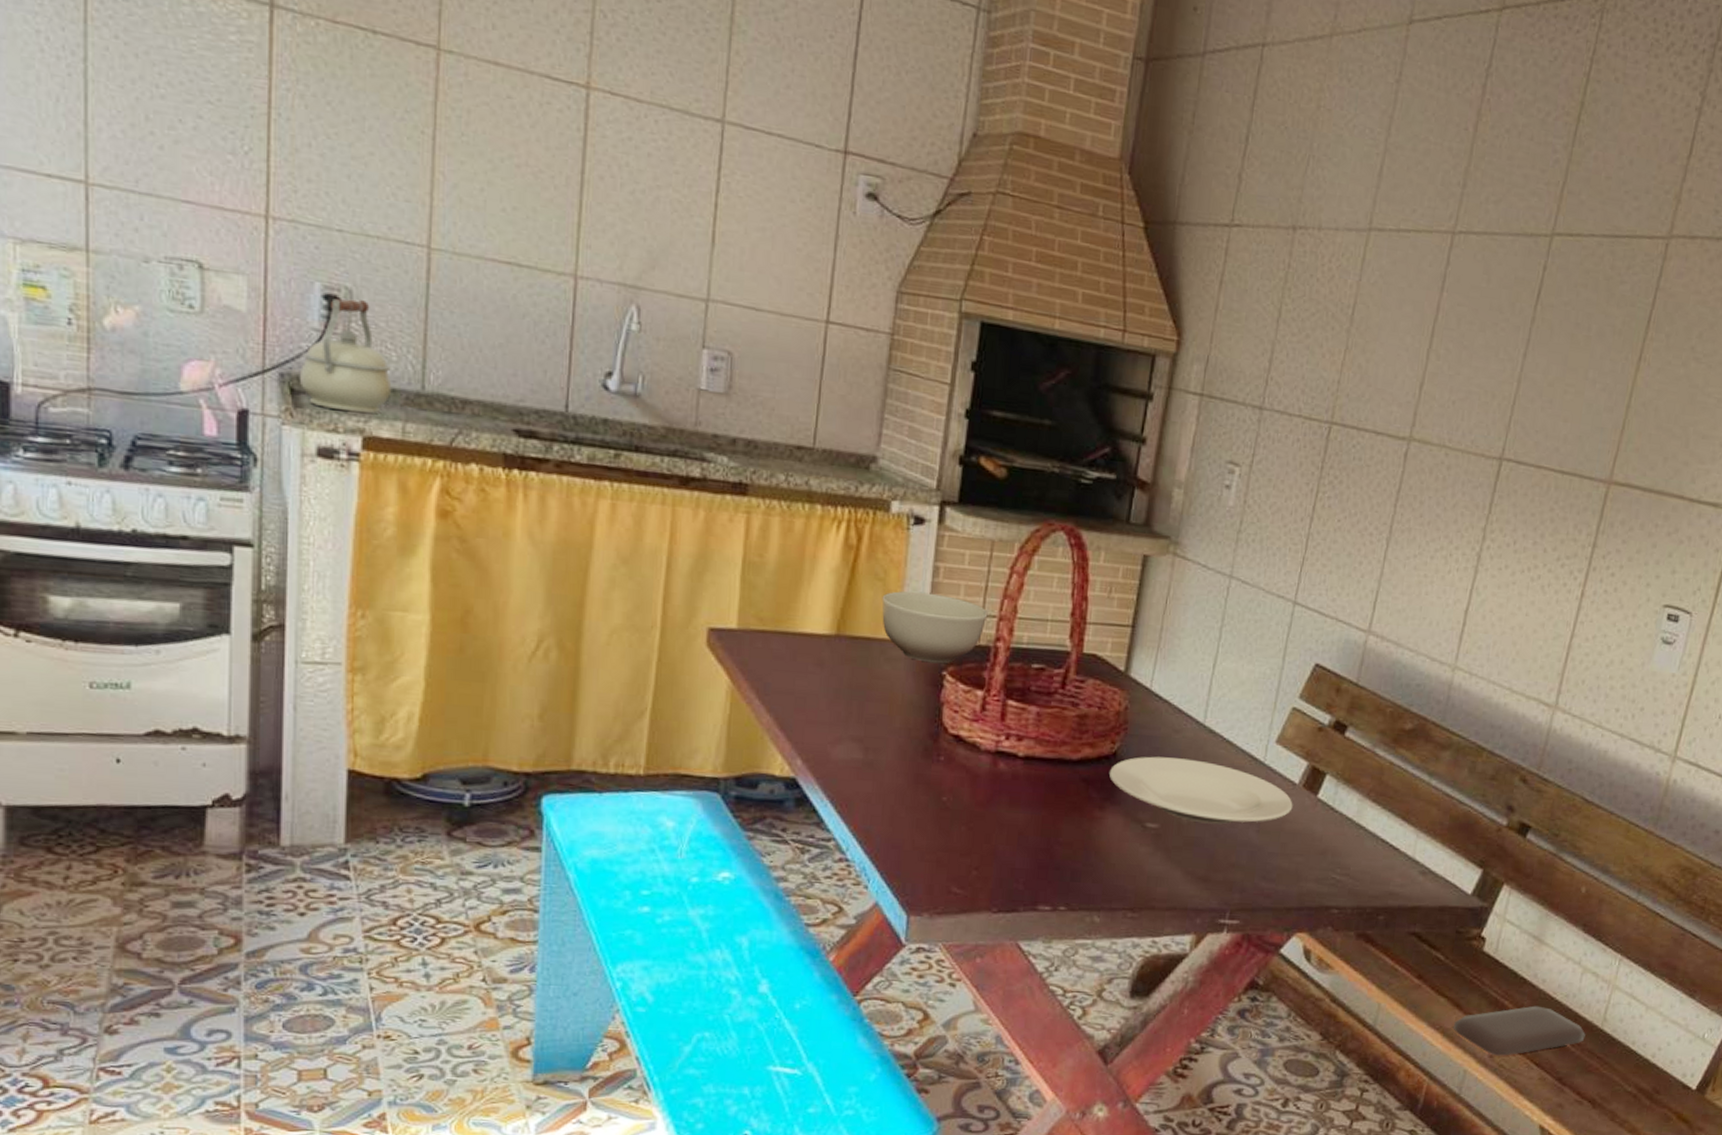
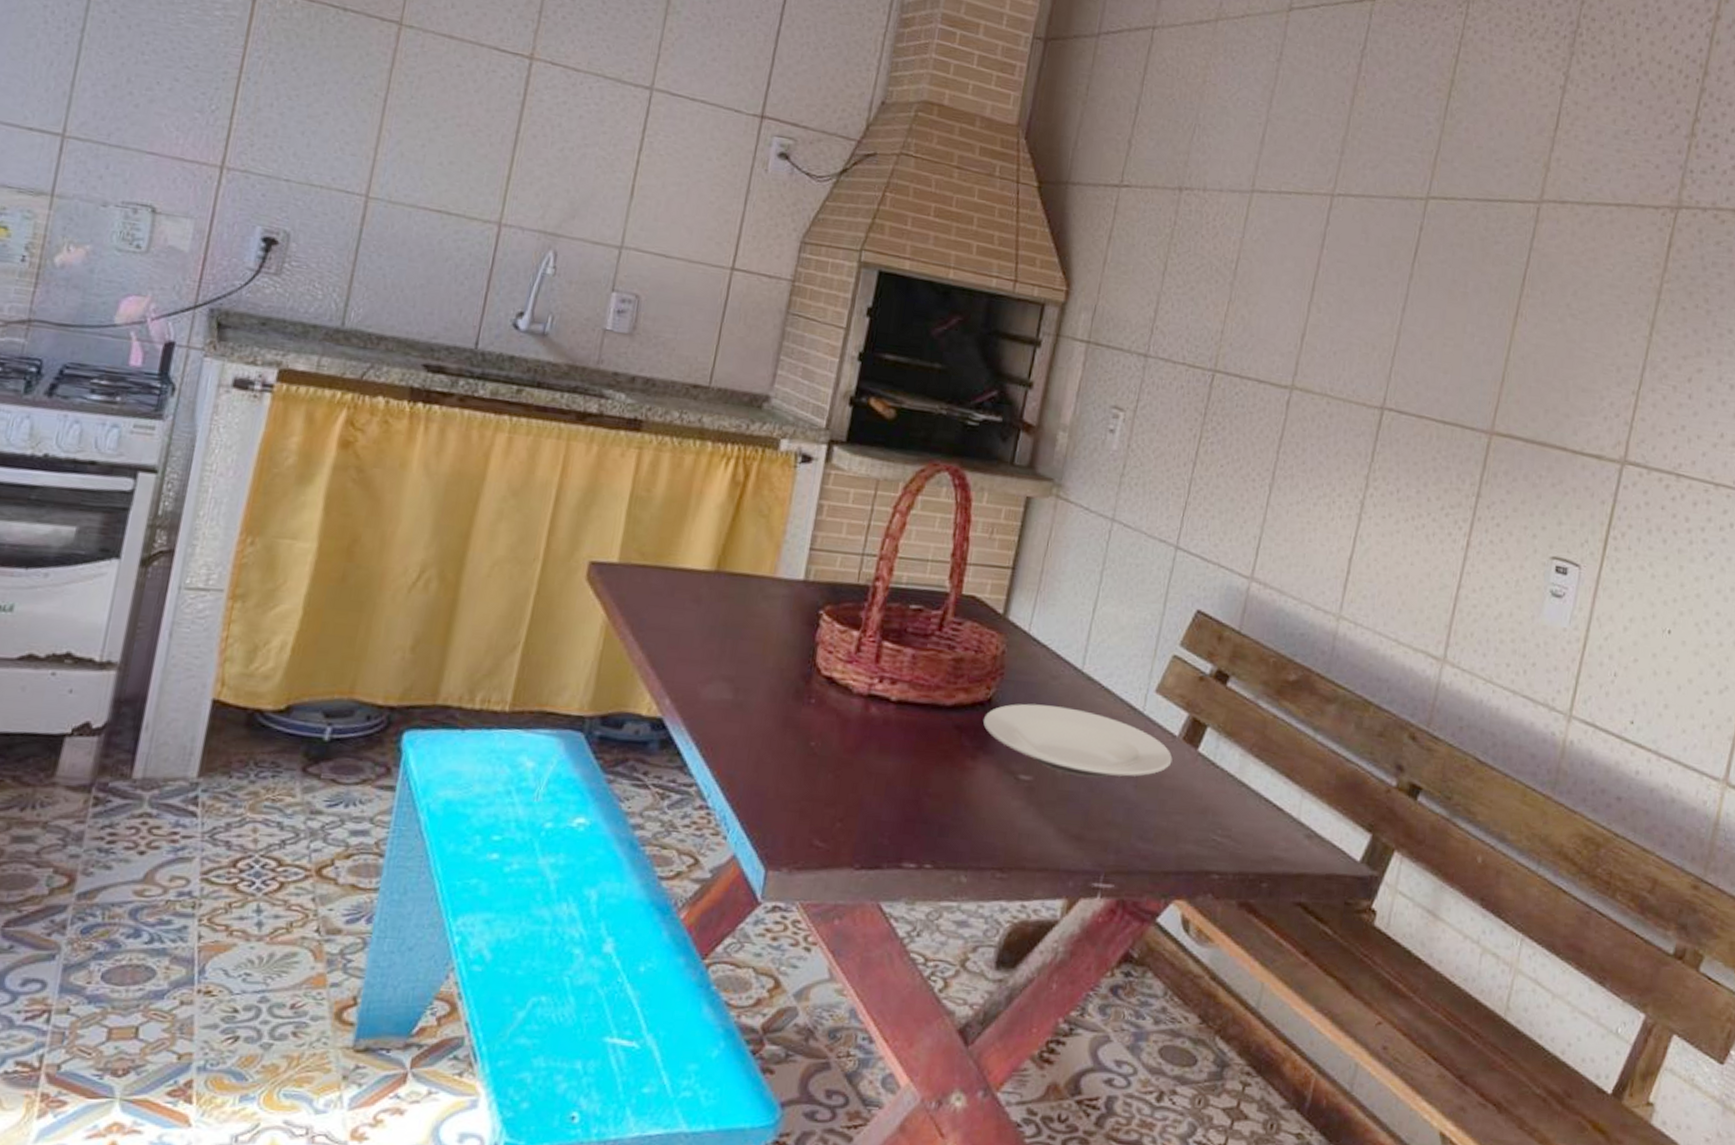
kettle: present [299,298,392,414] -> none [227,241,316,348]
bowl: present [881,591,988,664] -> none [762,528,869,603]
cushion: present [1453,1005,1586,1056] -> none [1342,990,1487,1048]

